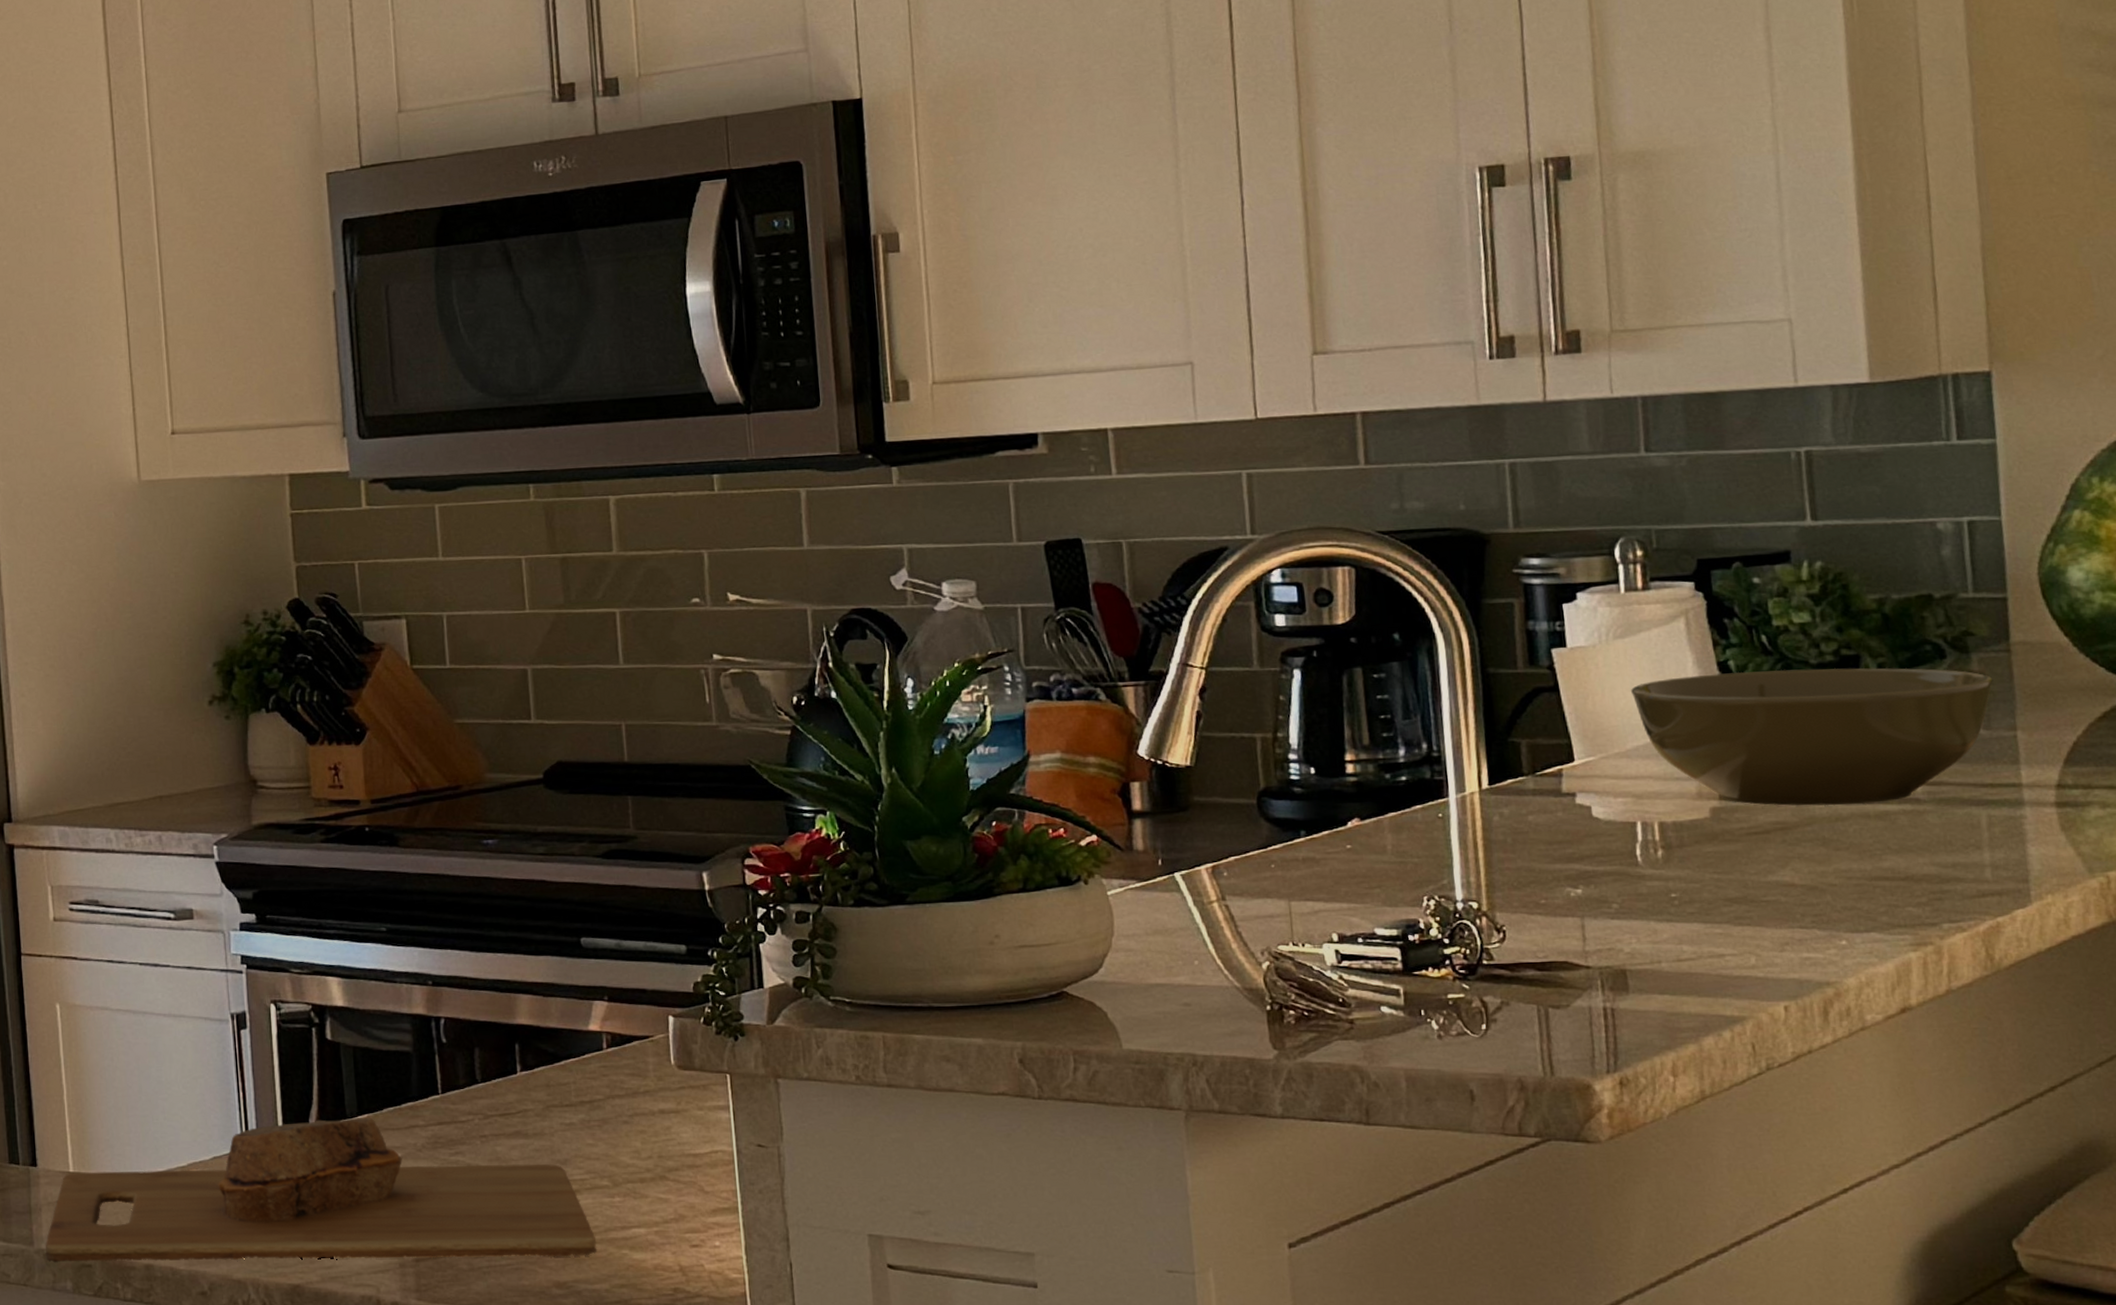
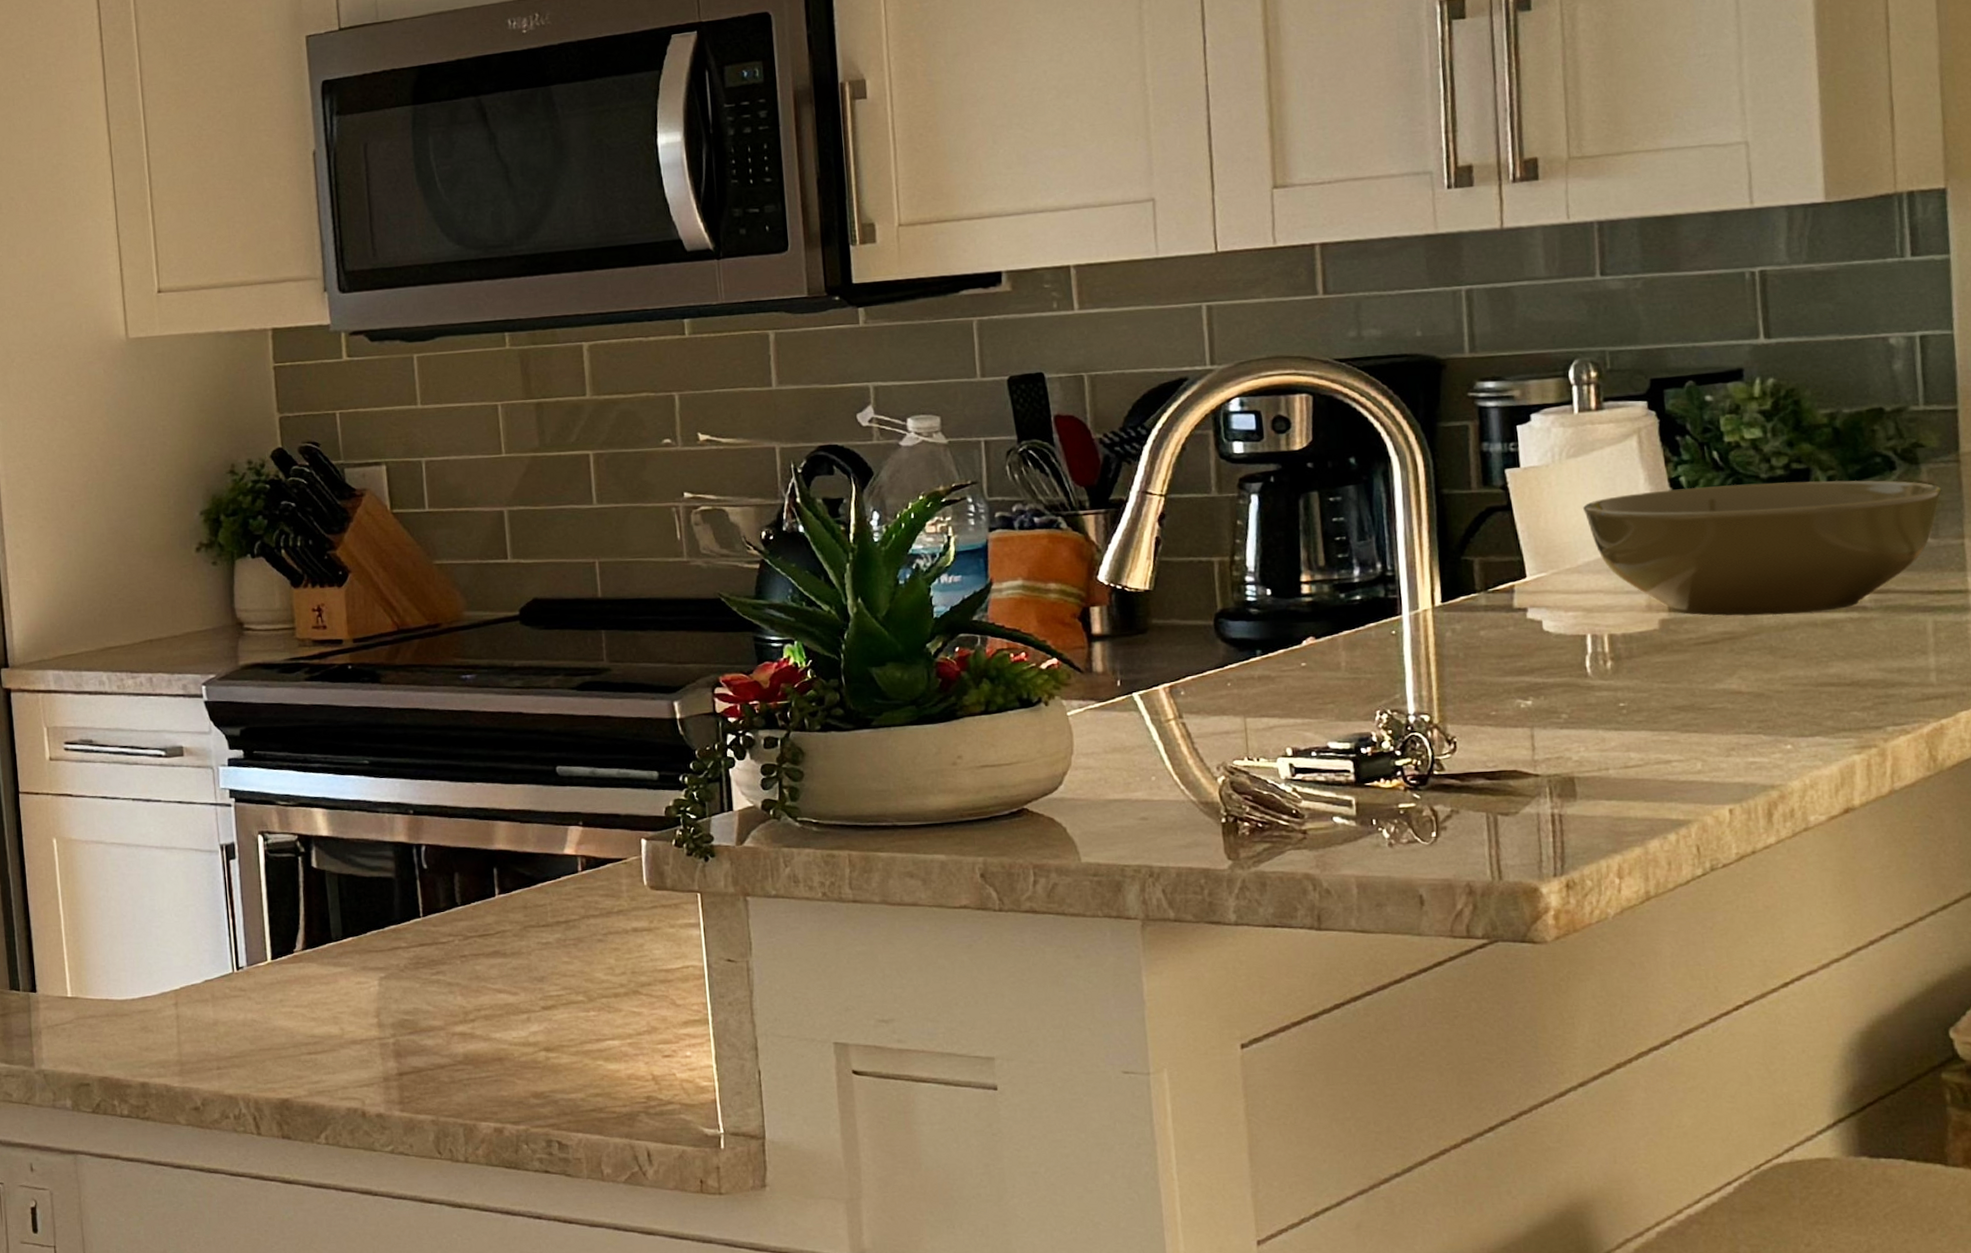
cutting board: present [45,1118,597,1263] -> none [45,941,573,1082]

